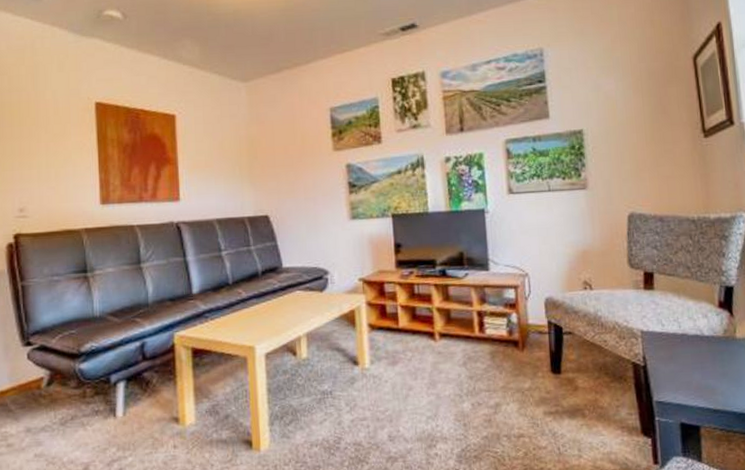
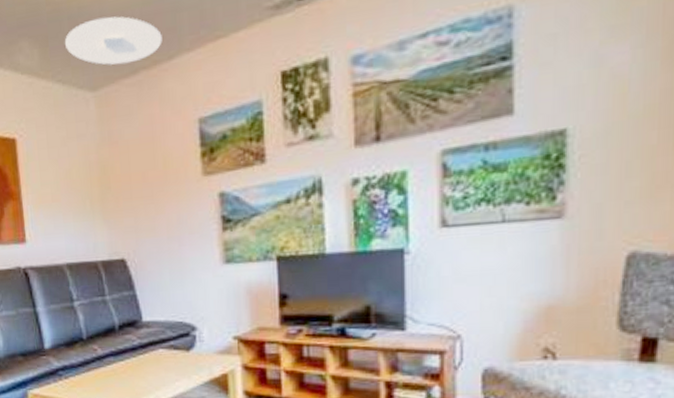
ceiling light: none [221,28,302,64] -> present [64,16,162,65]

